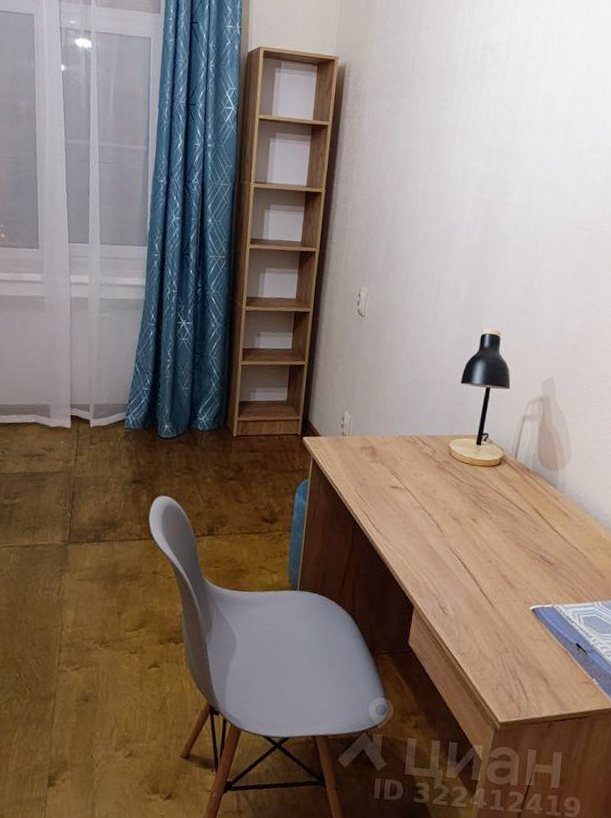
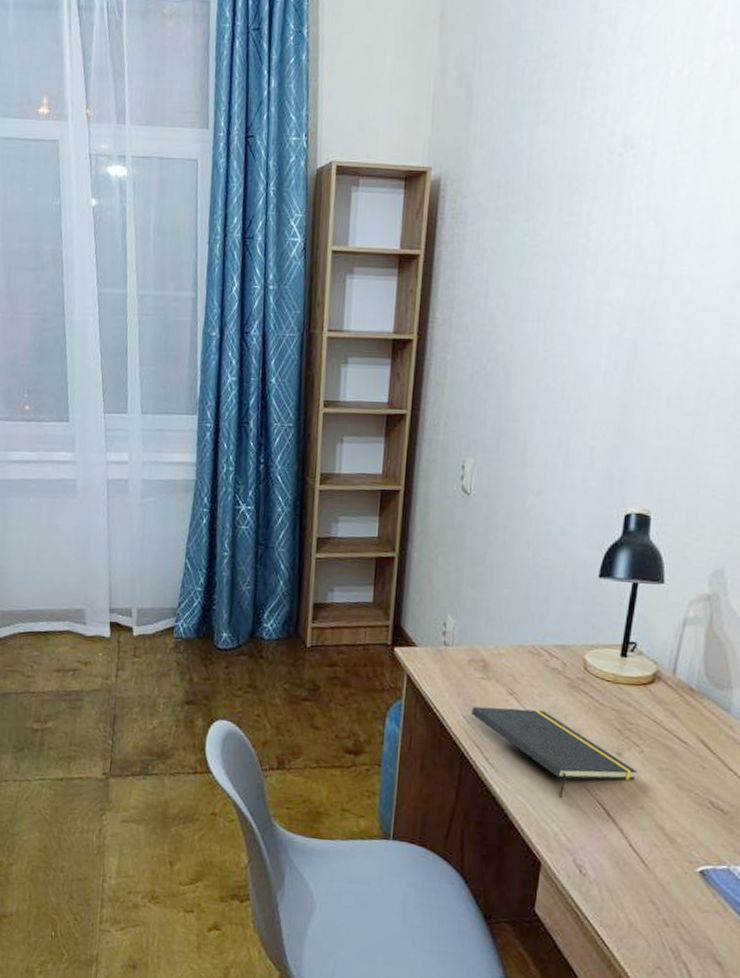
notepad: none [362,484,487,556] -> present [471,706,637,799]

